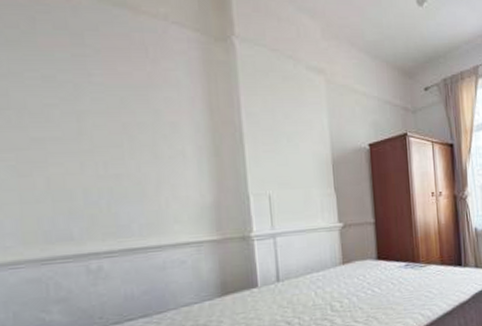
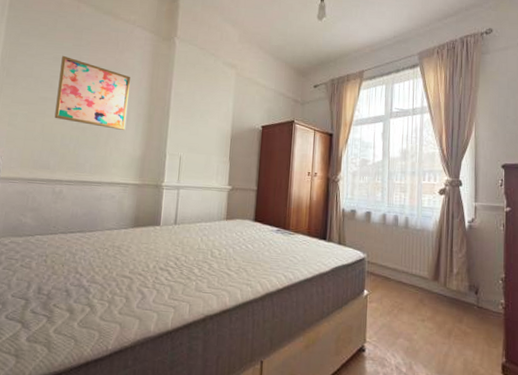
wall art: none [56,72,184,172] -> present [54,55,130,130]

